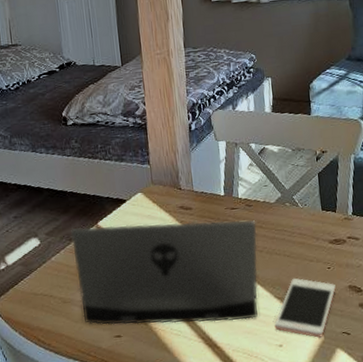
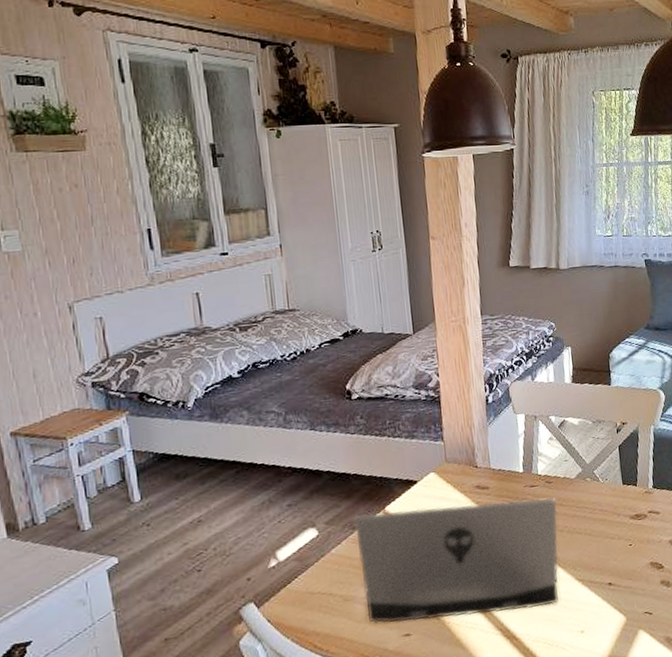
cell phone: present [274,278,336,338] -> none [575,557,638,620]

